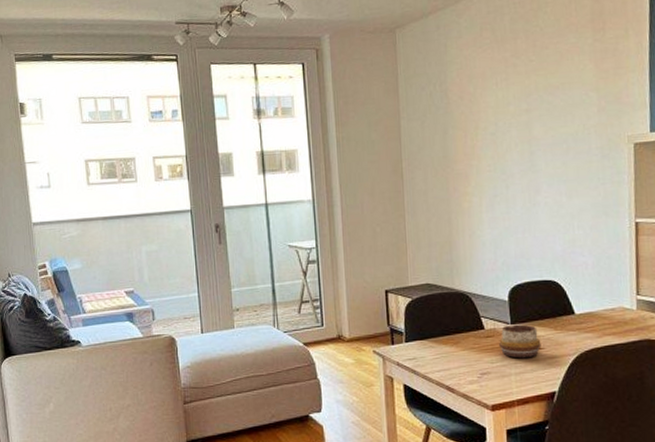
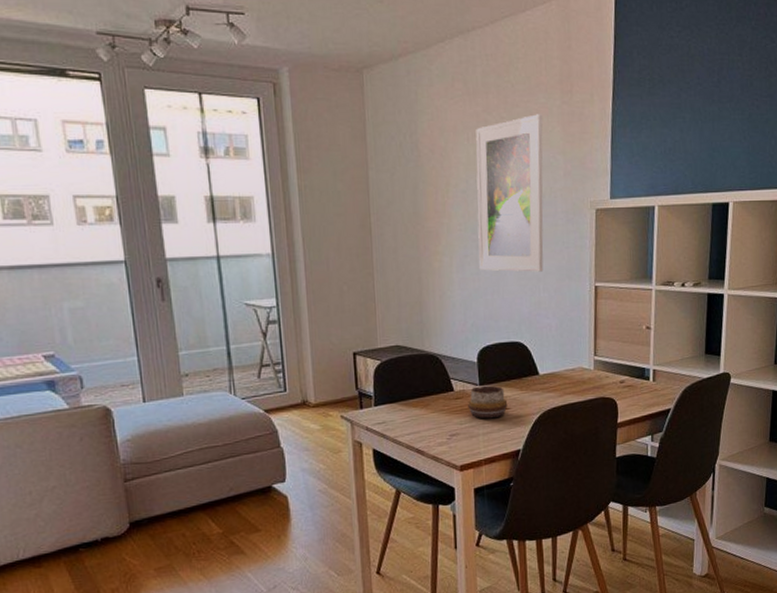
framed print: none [504,54,578,210] -> present [476,114,544,272]

